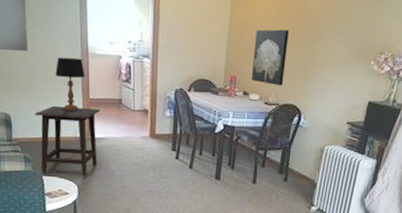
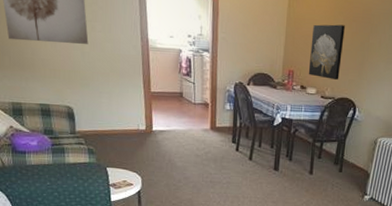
side table: present [34,105,100,177] -> none [96,98,161,169]
table lamp: present [55,57,86,111] -> none [116,50,147,105]

